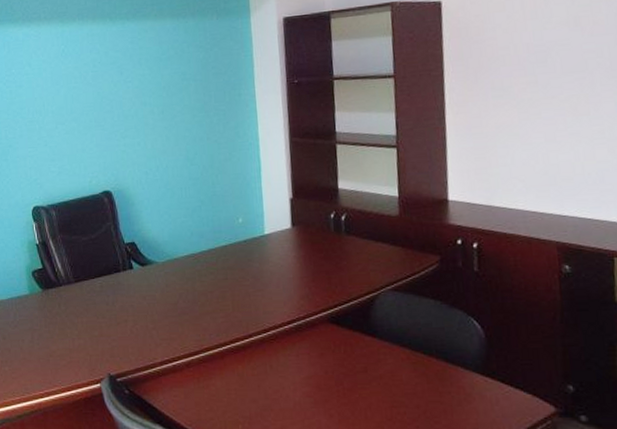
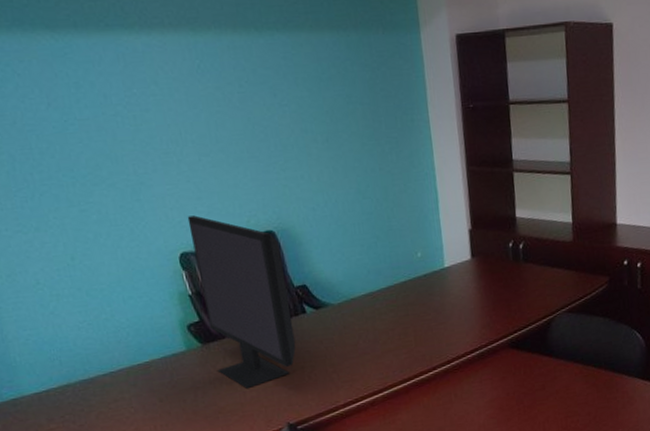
monitor: none [42,175,122,335] -> present [187,215,296,388]

